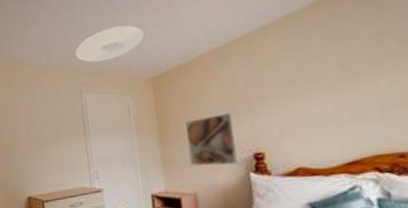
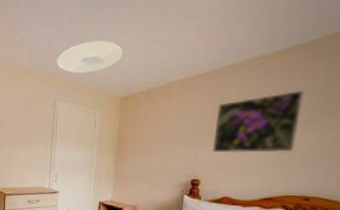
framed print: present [186,113,238,166] -> none [137,141,182,186]
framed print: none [262,38,367,120] -> present [212,91,304,153]

